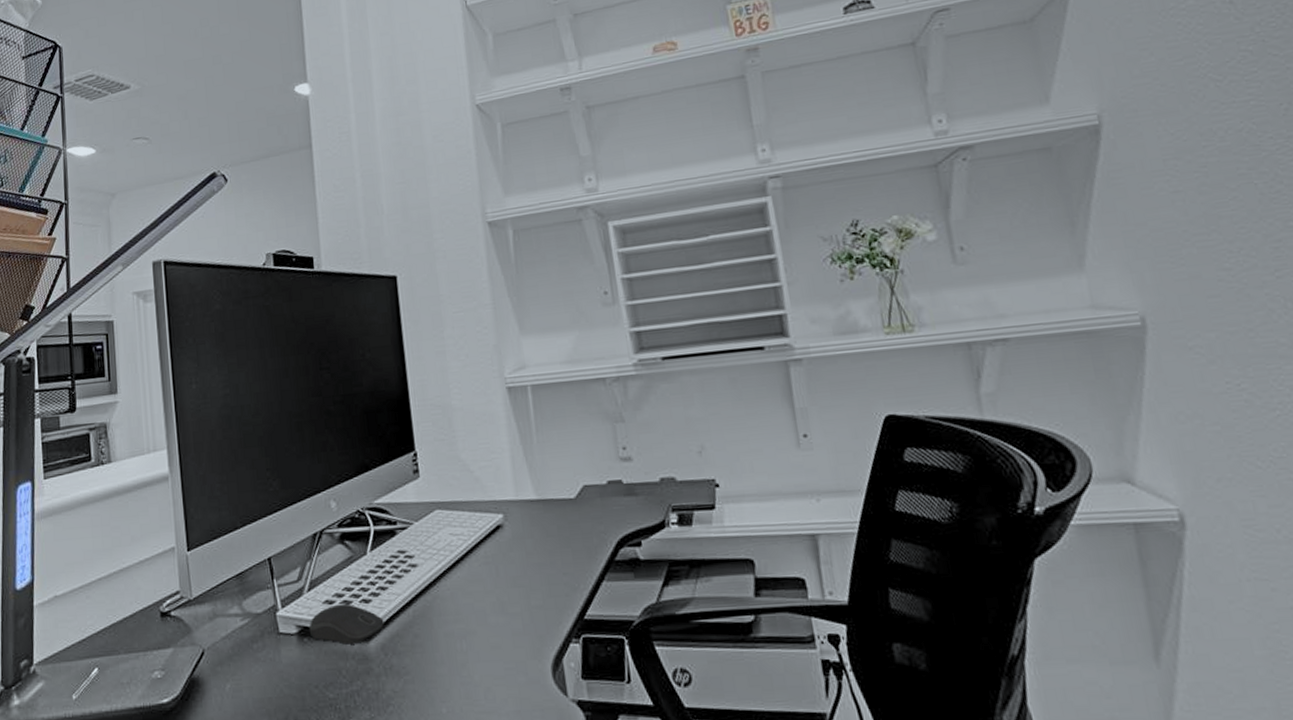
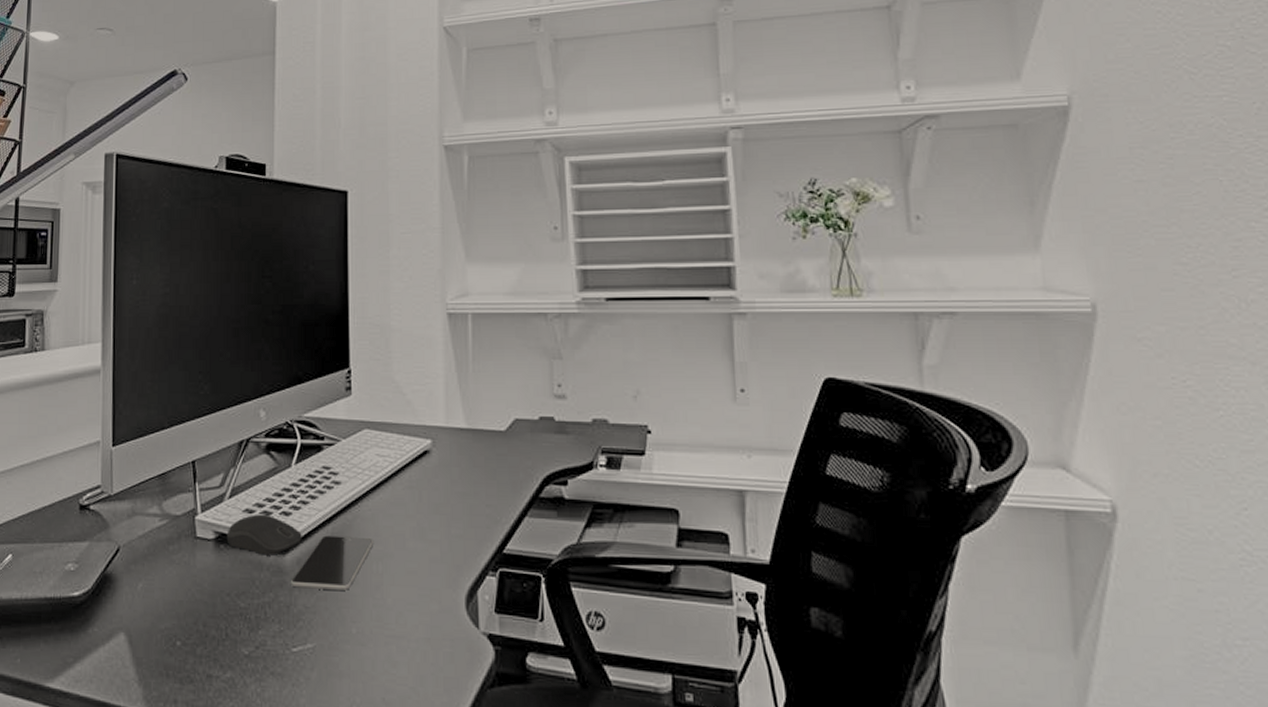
smartphone: none [376,617,456,674] -> present [290,535,374,590]

